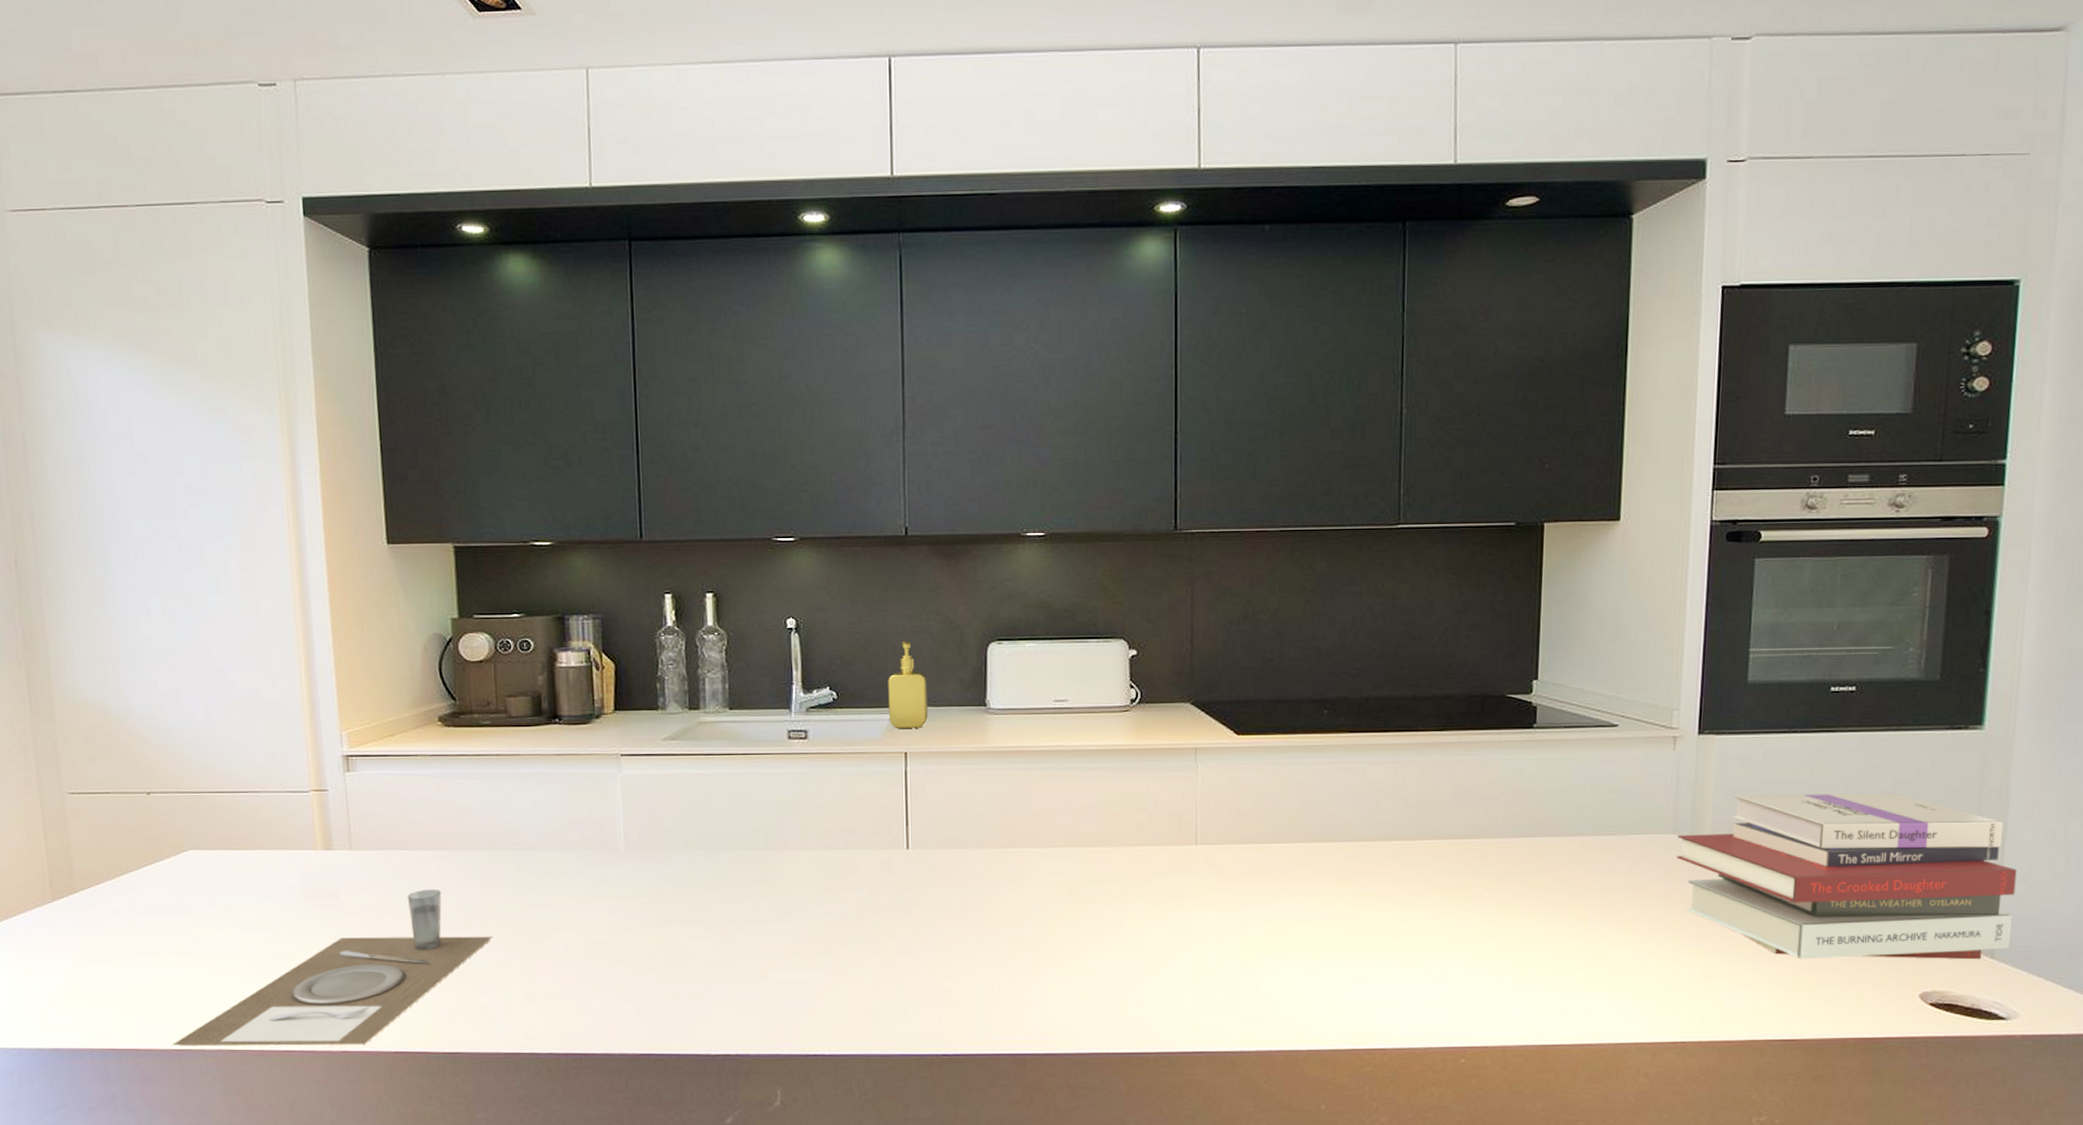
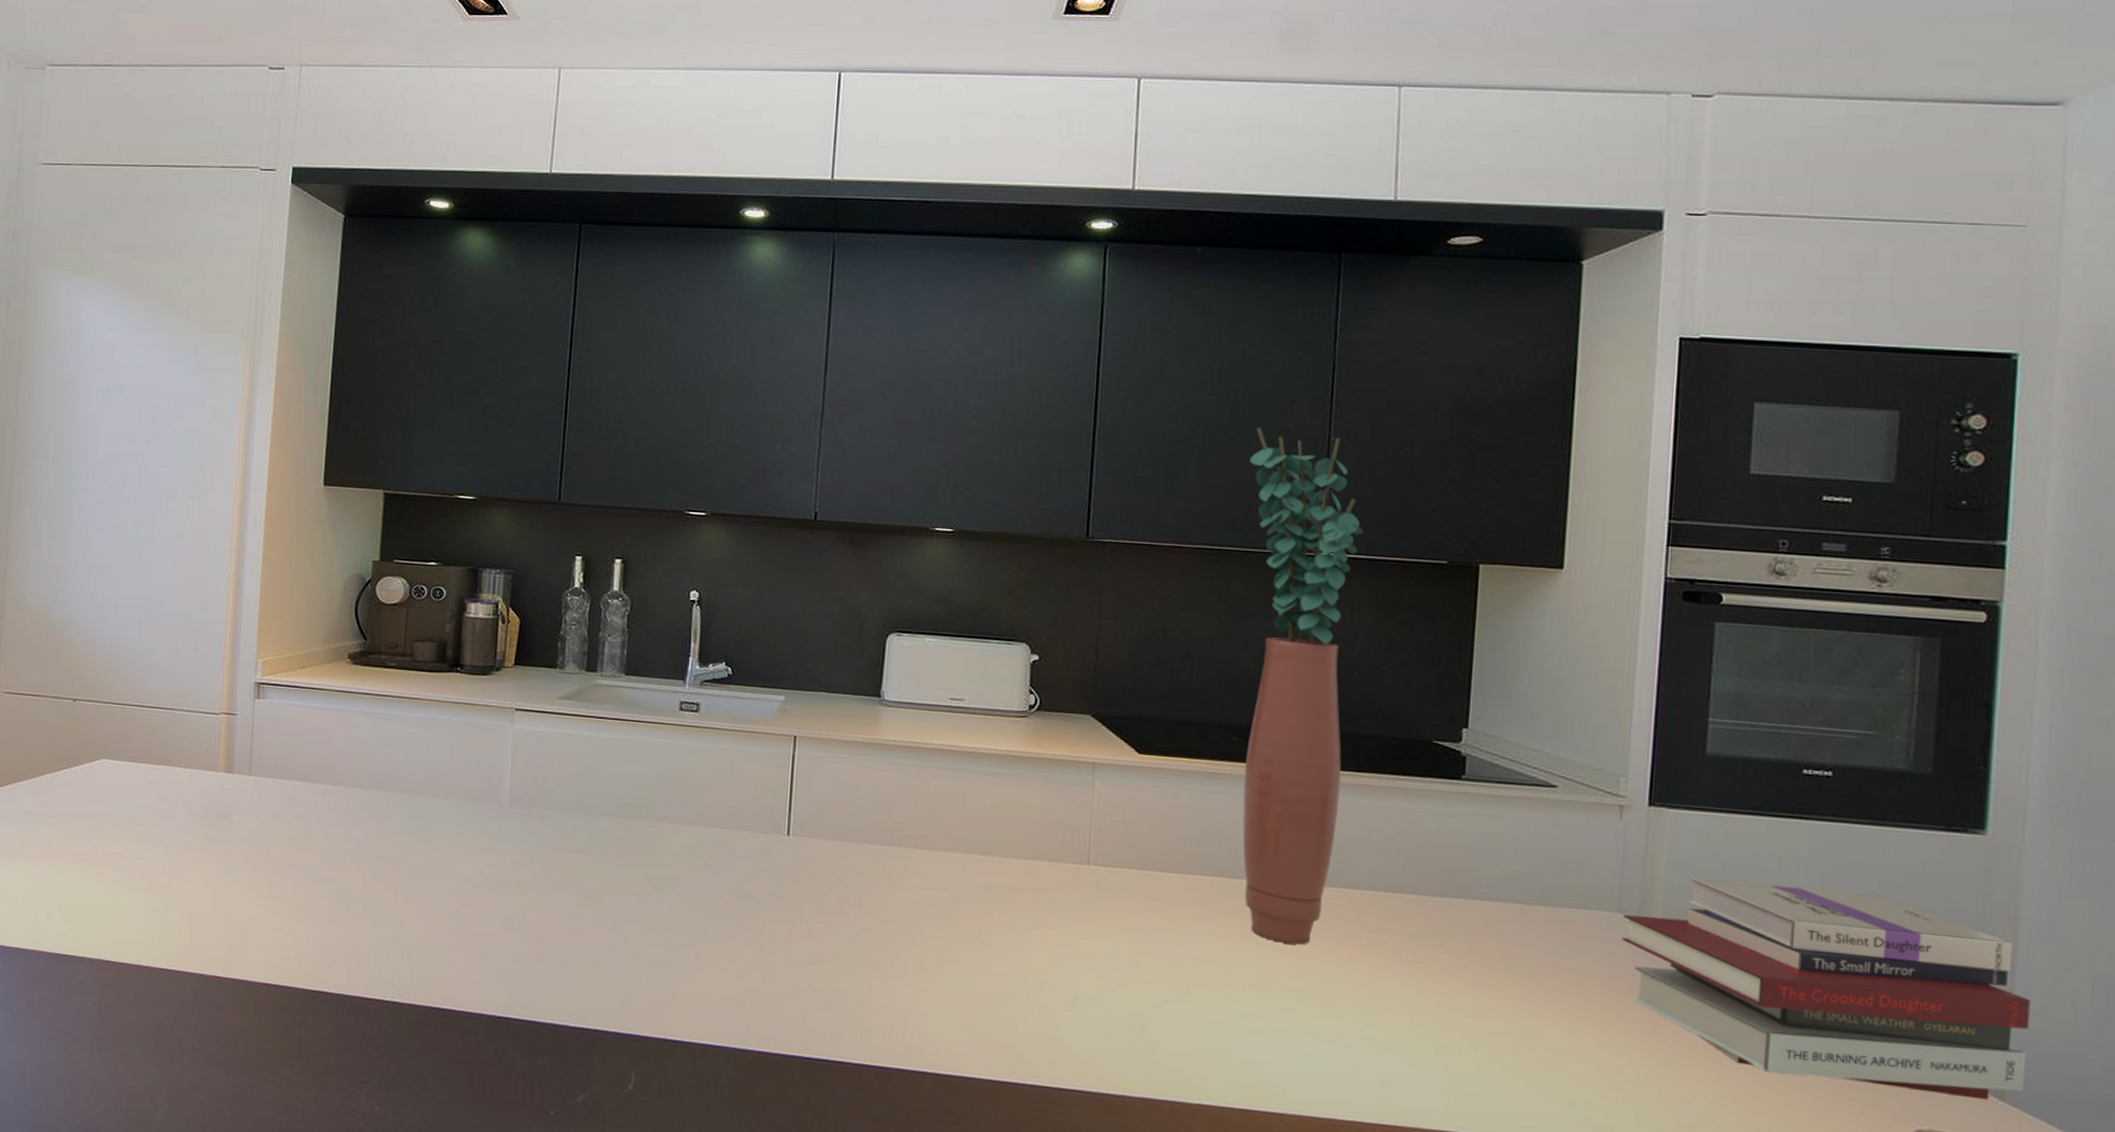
place setting: present [171,889,493,1046] -> none [56,822,371,972]
soap dispenser: present [888,640,929,728] -> none [781,623,823,713]
vase: none [1327,405,1437,896] -> present [1242,427,1364,945]

